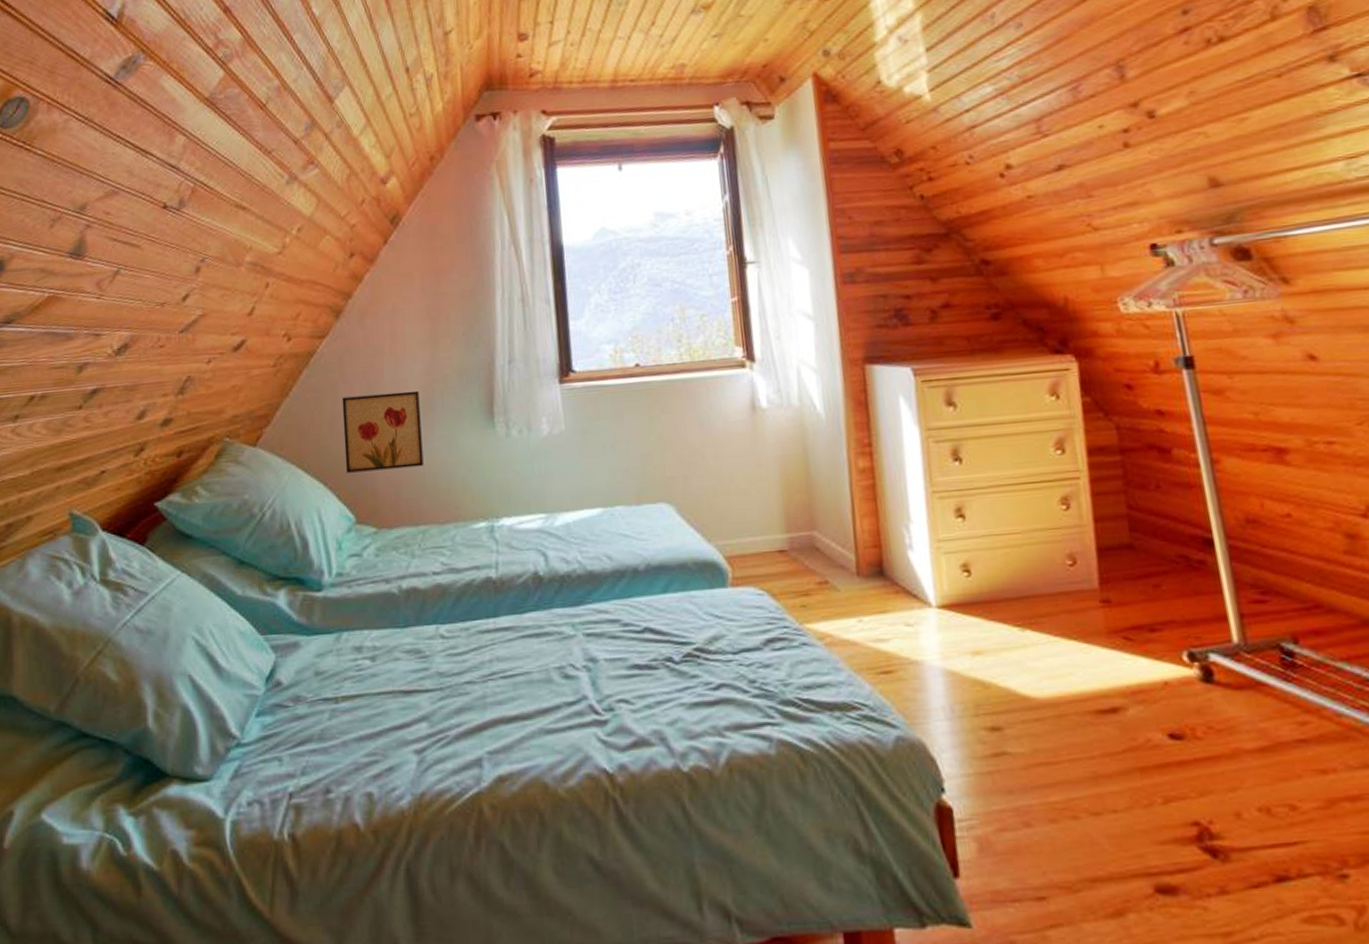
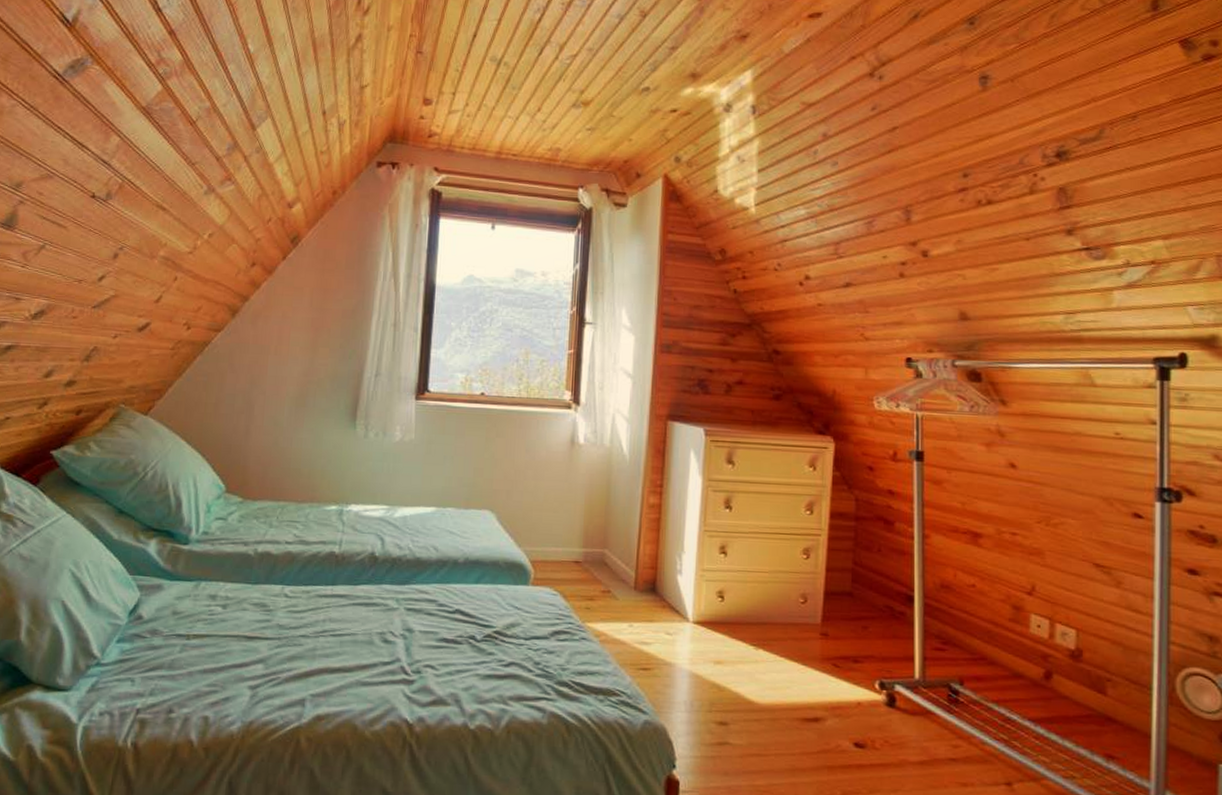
wall art: present [342,390,424,473] -> none [223,384,295,452]

